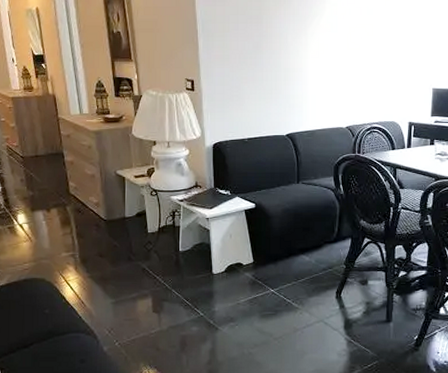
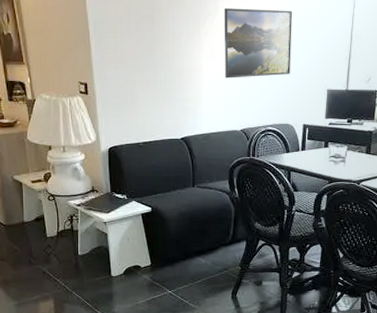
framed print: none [330,10,398,77] -> present [224,8,293,79]

